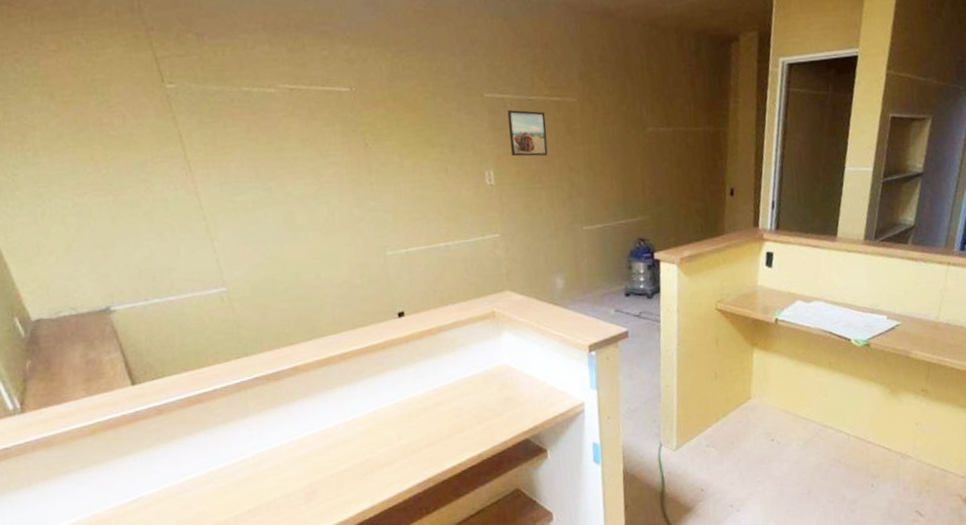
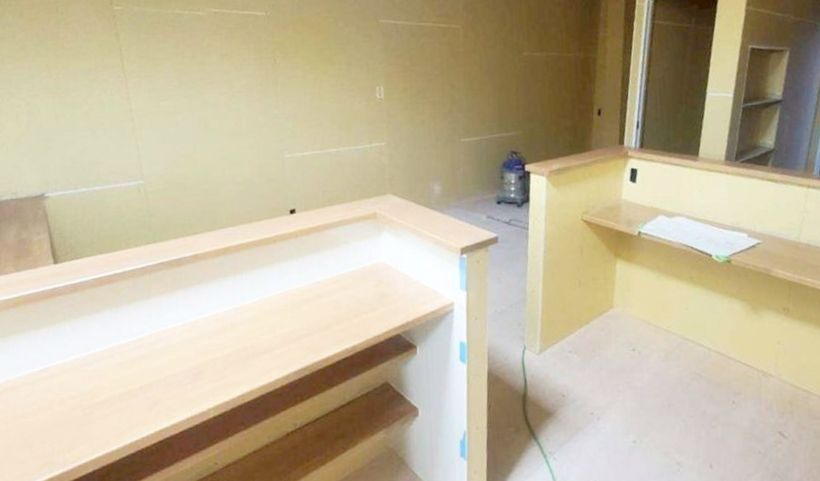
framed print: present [507,110,548,157] -> none [399,34,433,75]

